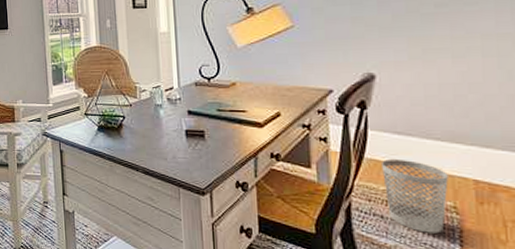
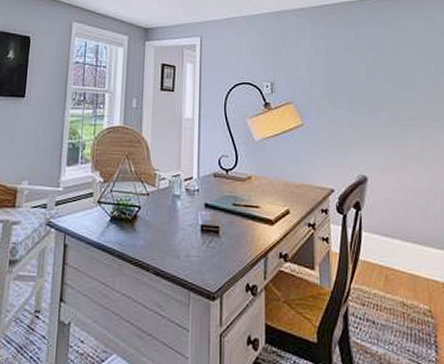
wastebasket: present [382,160,449,234] -> none [373,262,425,339]

